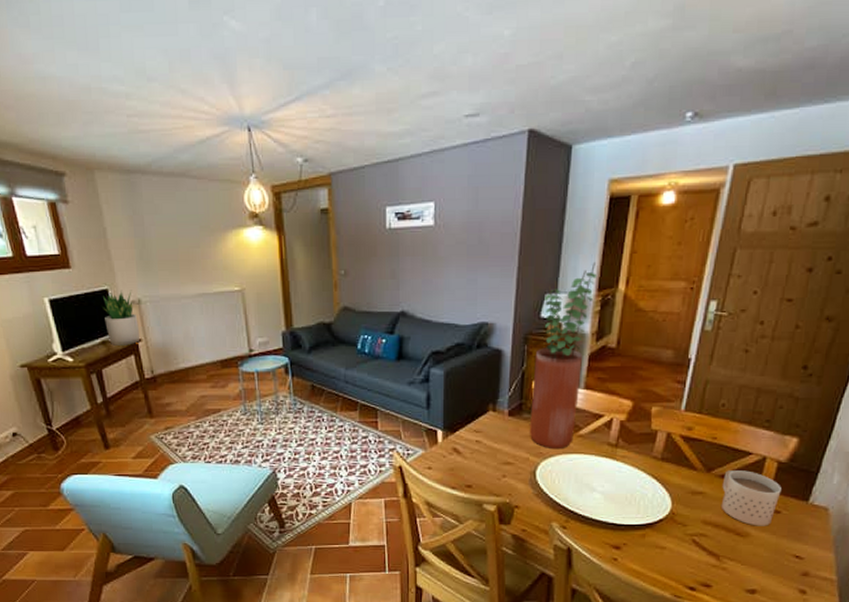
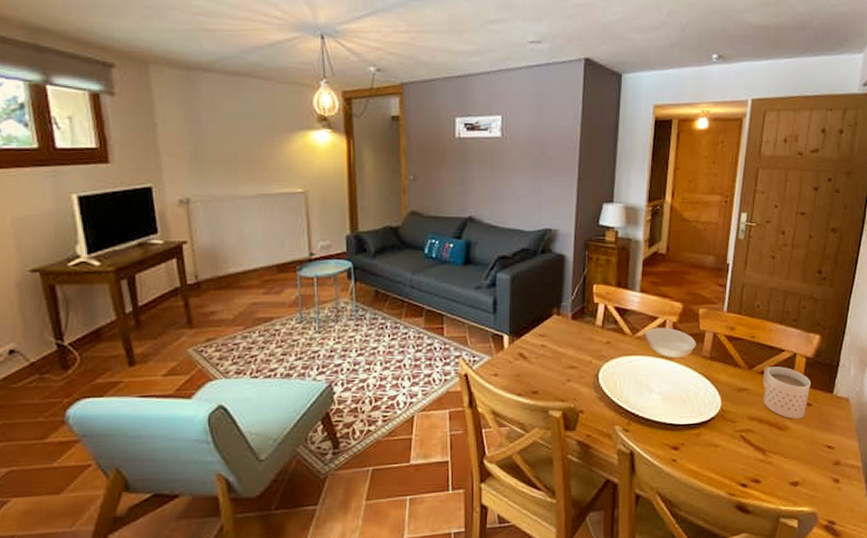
planter: present [101,290,141,346] -> none [142,188,186,248]
vase: present [529,261,598,448] -> none [591,175,648,351]
bowl: none [589,426,646,459] -> present [646,327,696,359]

